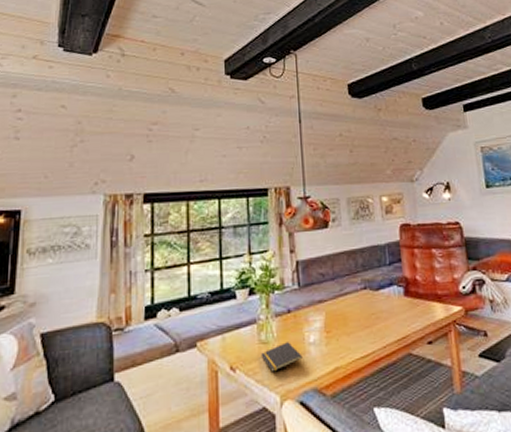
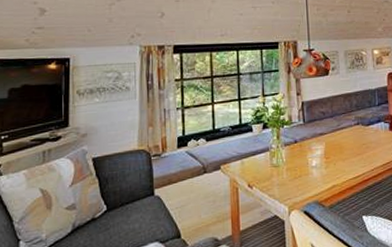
notepad: present [260,342,303,372] -> none [272,166,307,189]

